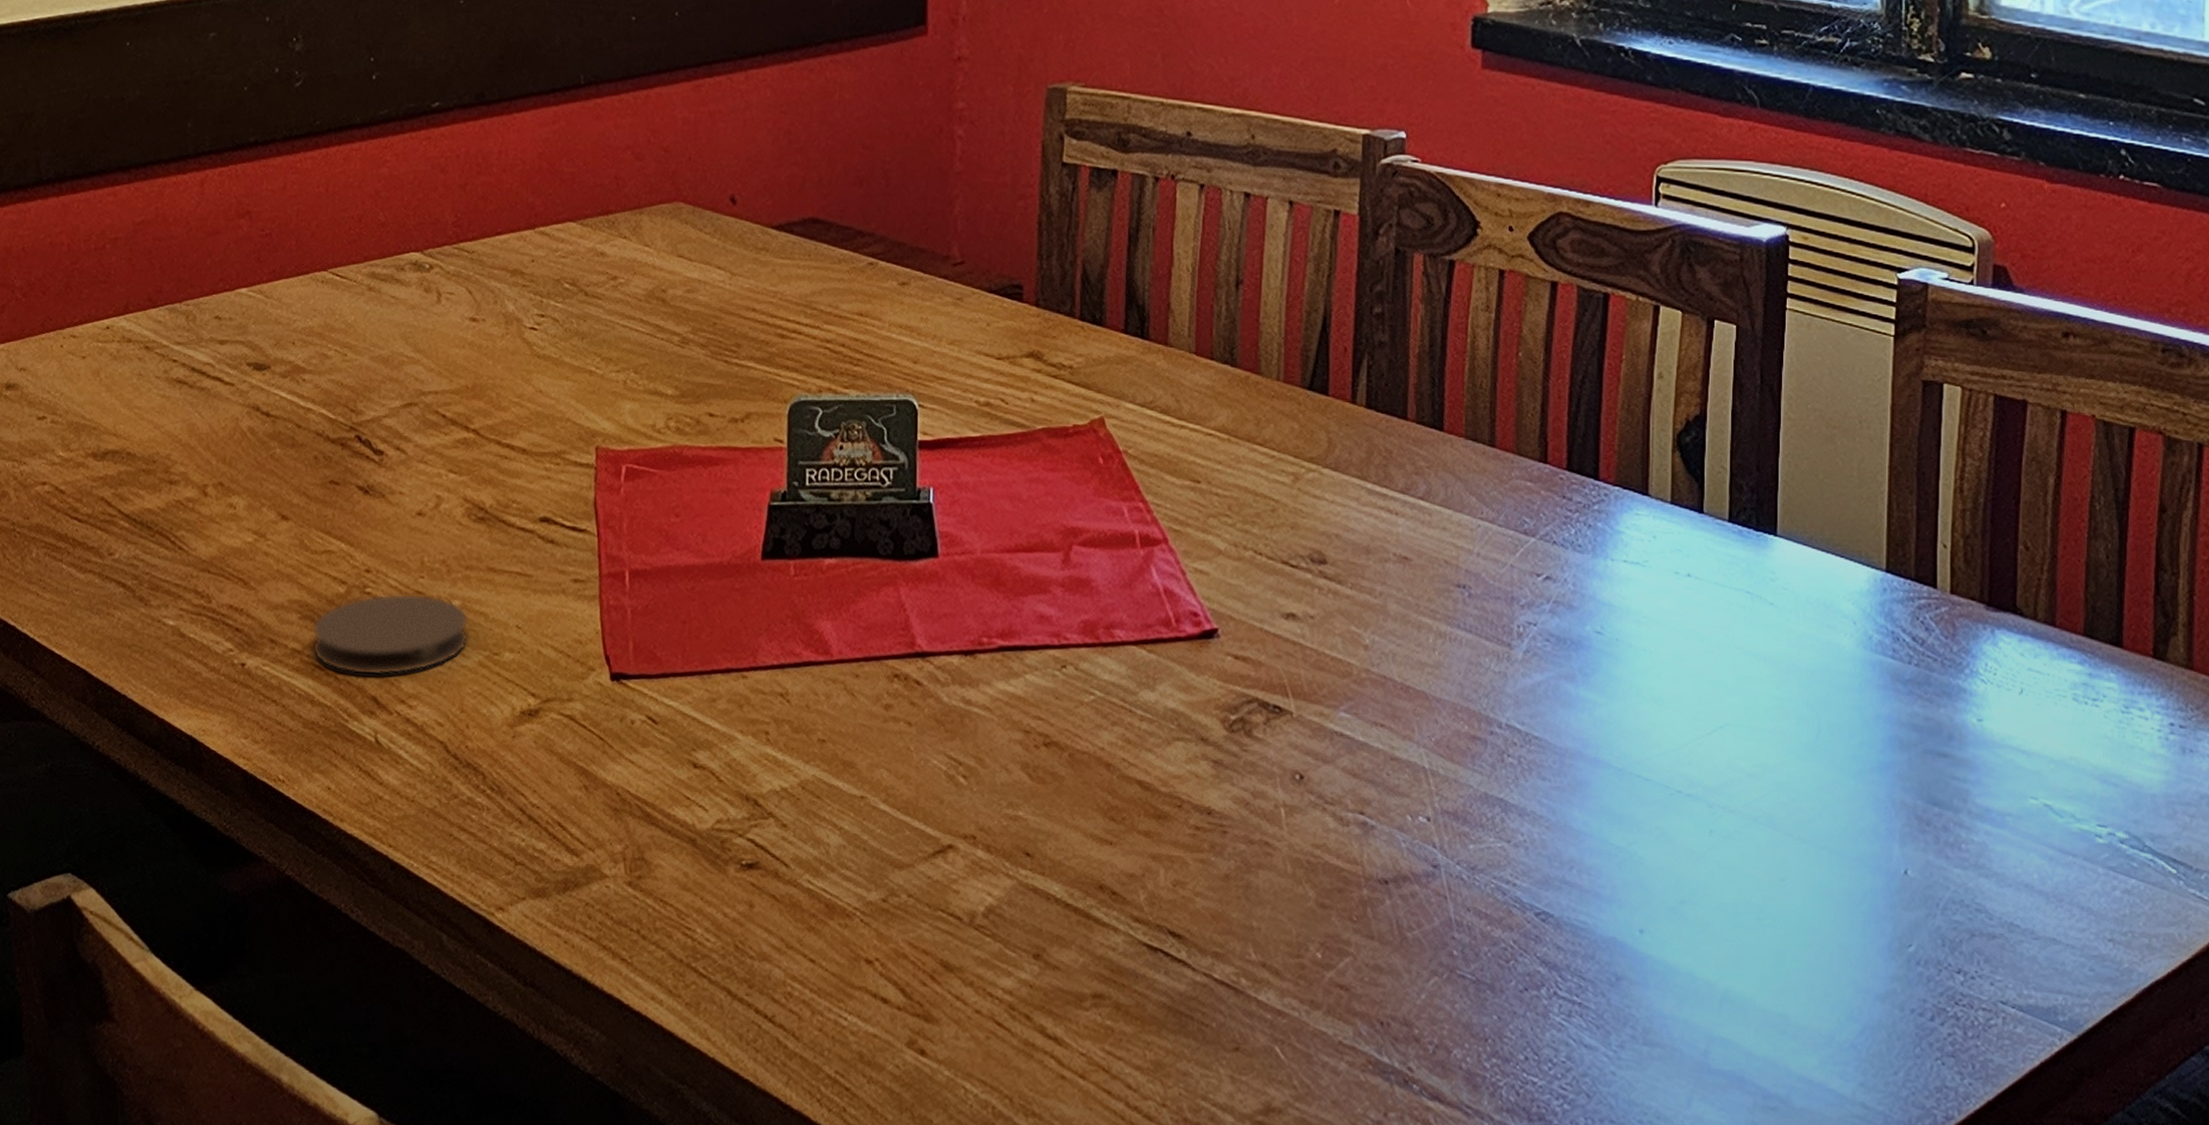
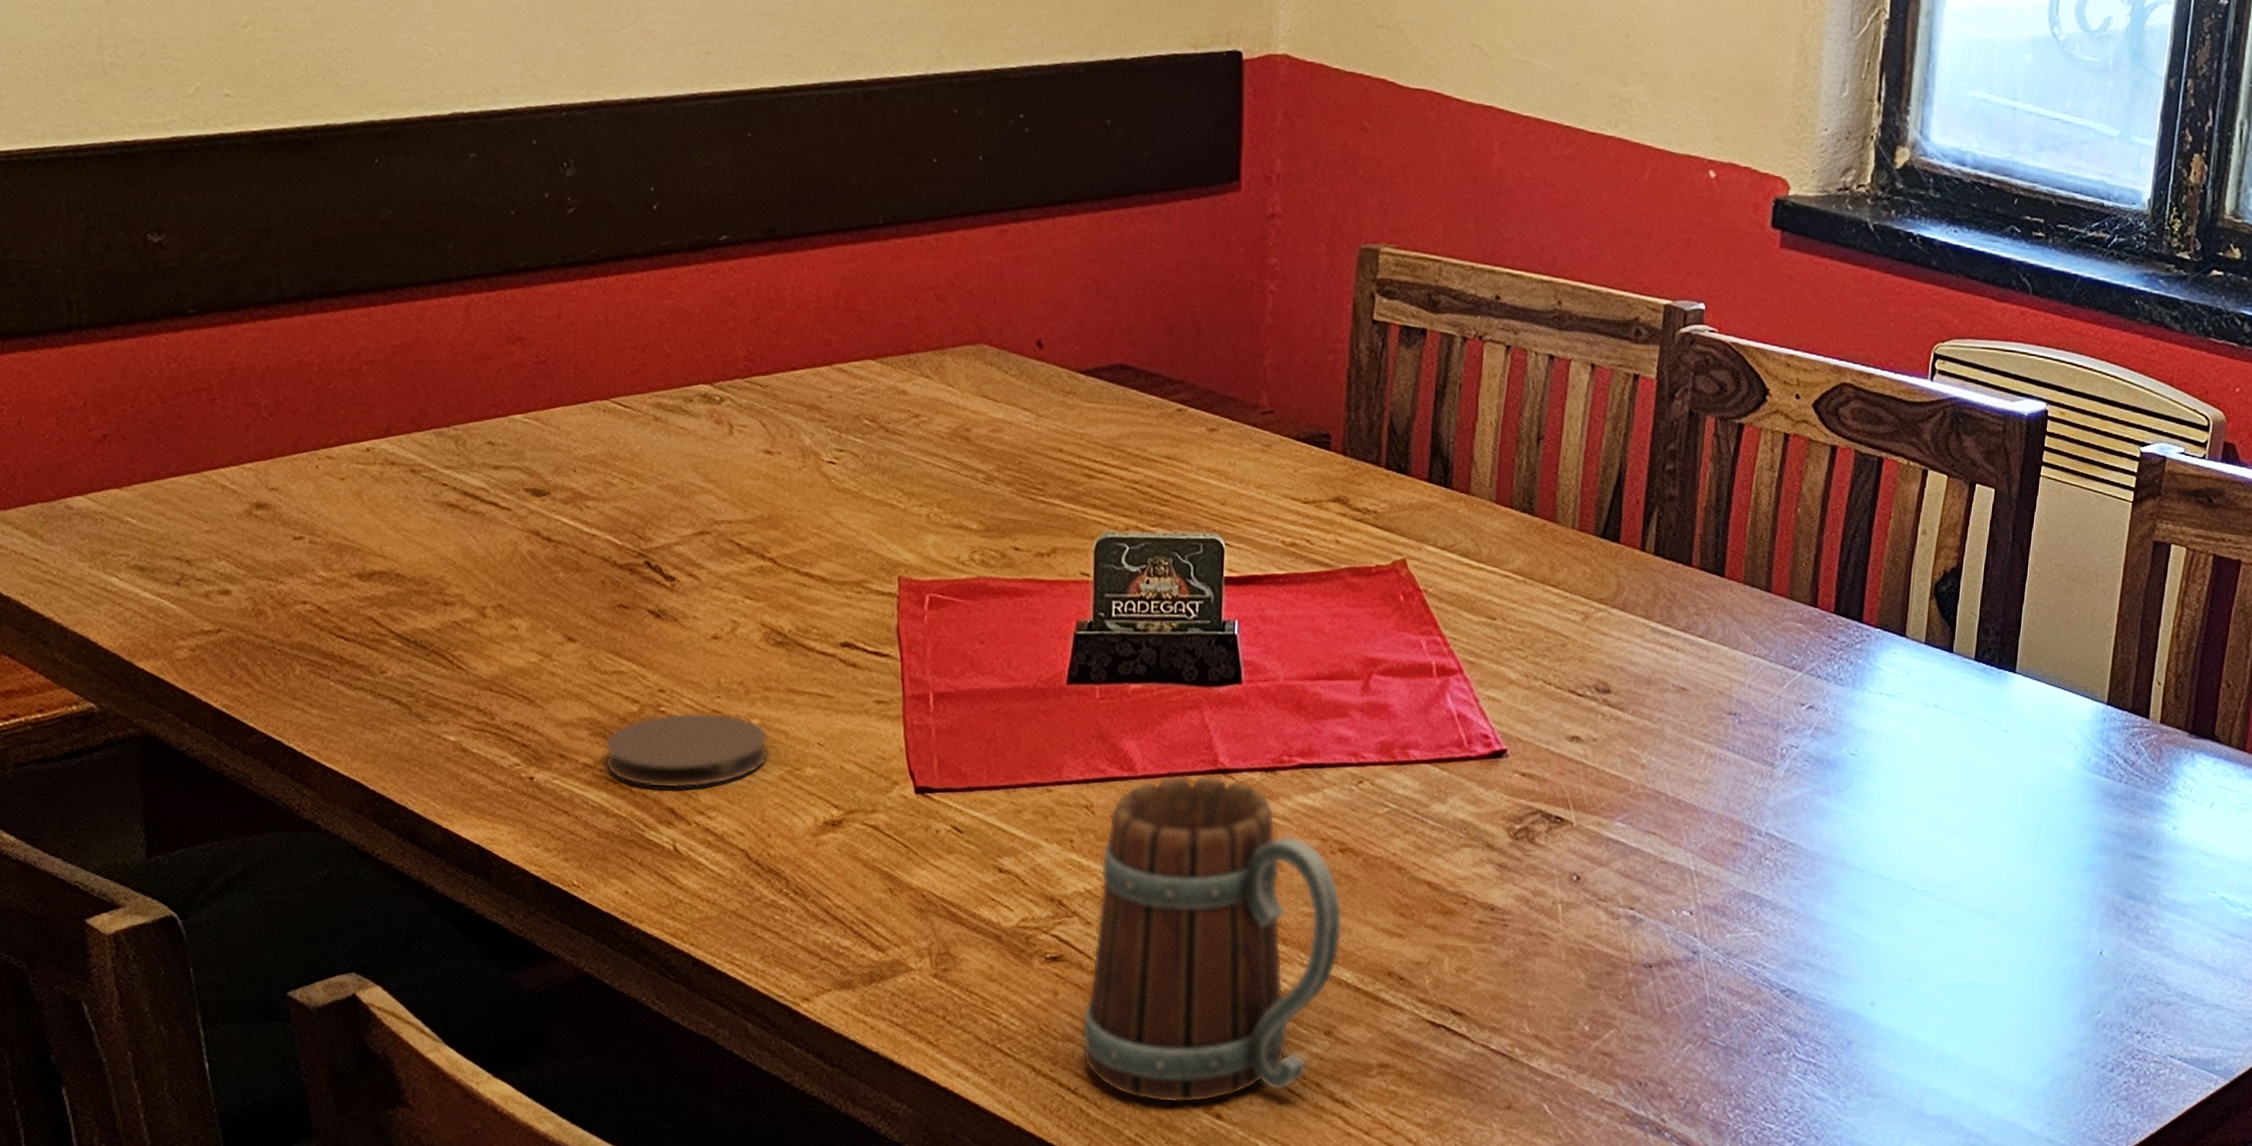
beer mug: none [778,660,1049,1036] -> present [1081,775,1343,1103]

